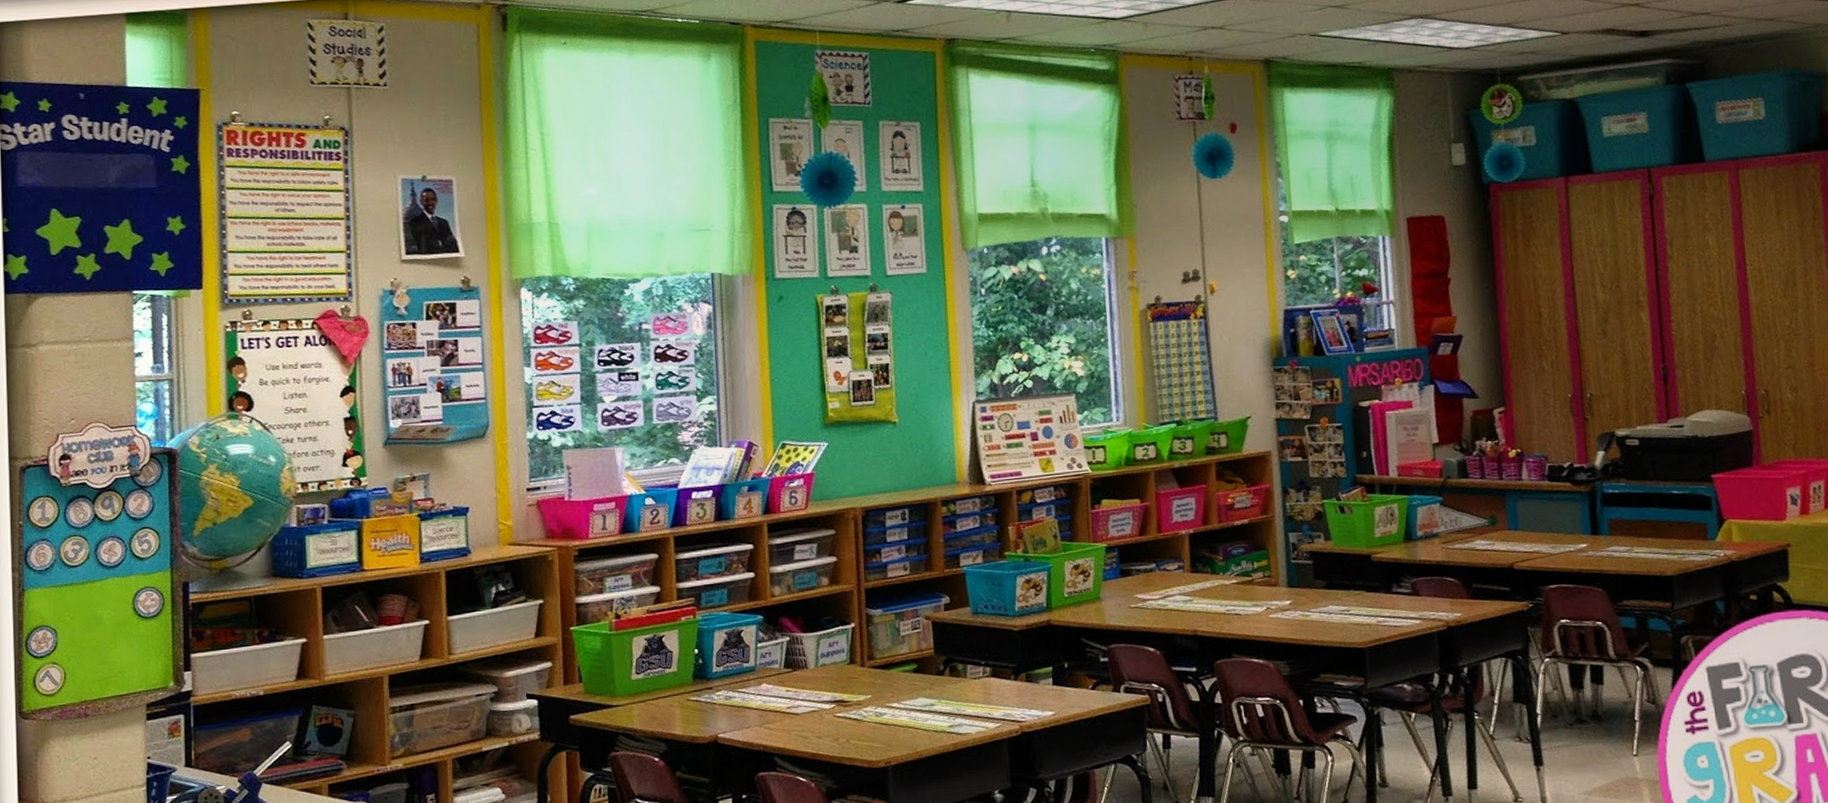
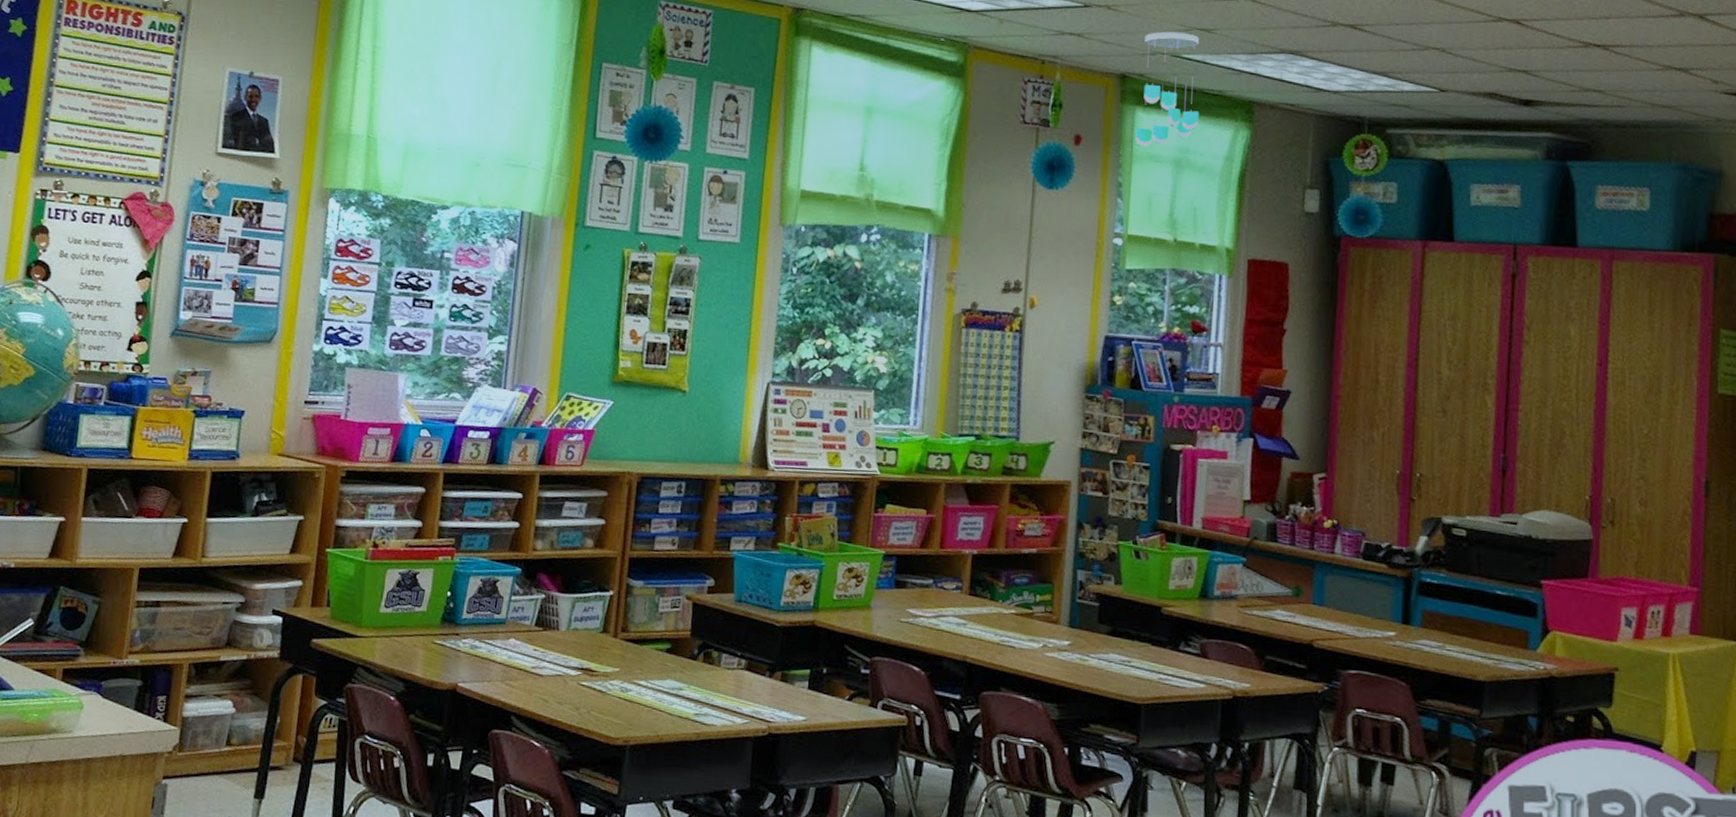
ceiling mobile: none [1282,11,1345,127] -> present [1135,31,1200,148]

